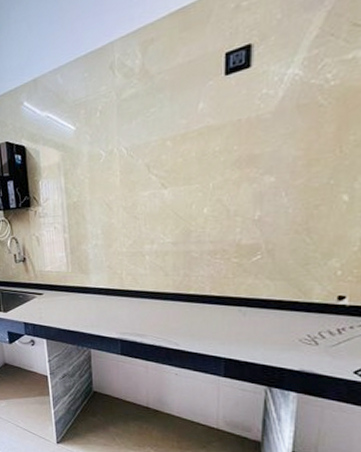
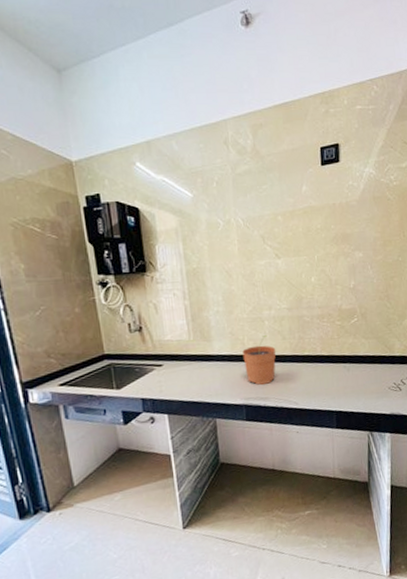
plant pot: none [120,271,157,321] -> present [242,335,276,385]

